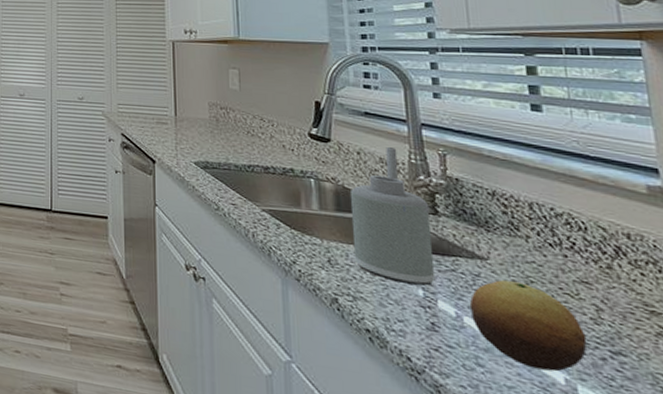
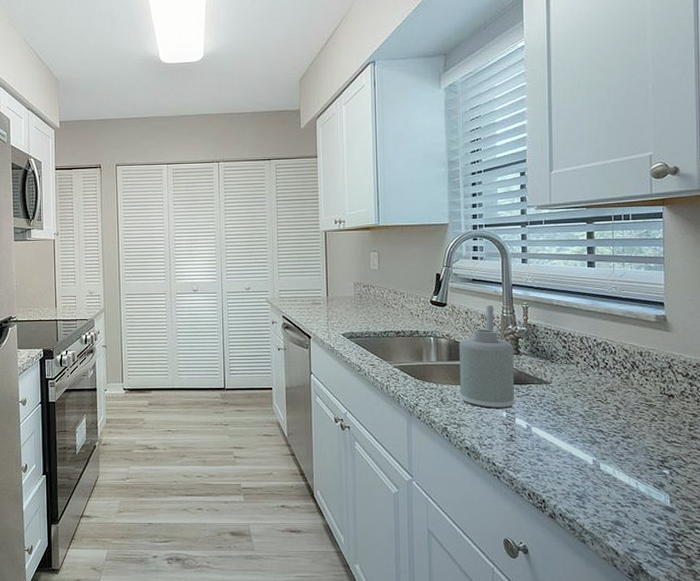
fruit: present [469,280,588,372] -> none [536,397,609,457]

